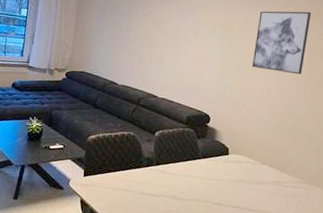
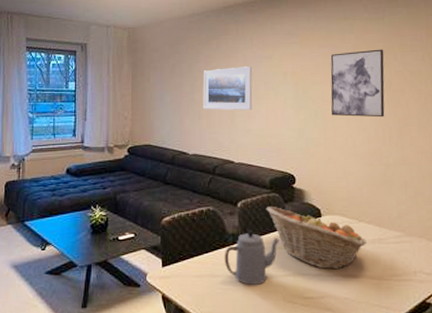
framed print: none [136,12,185,53] -> present [203,66,253,110]
teapot: none [137,157,188,204] -> present [224,230,280,285]
fruit basket: none [180,139,266,202] -> present [266,206,367,270]

